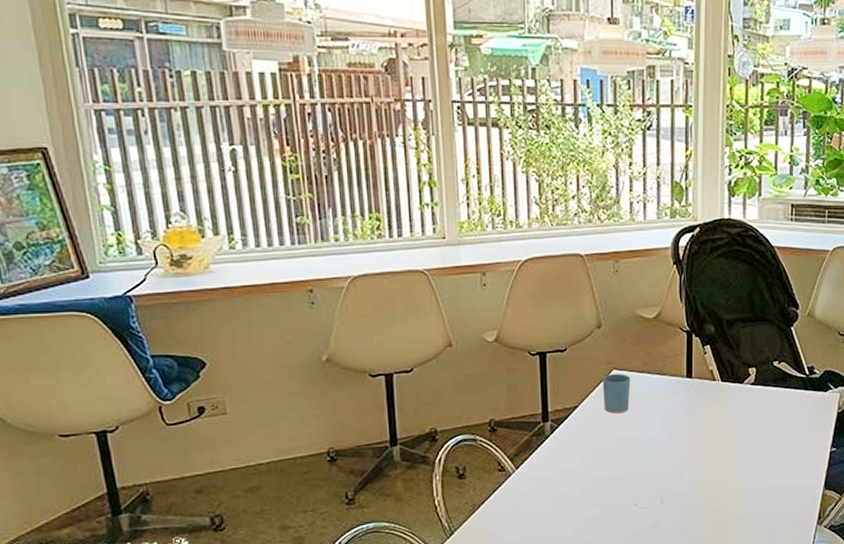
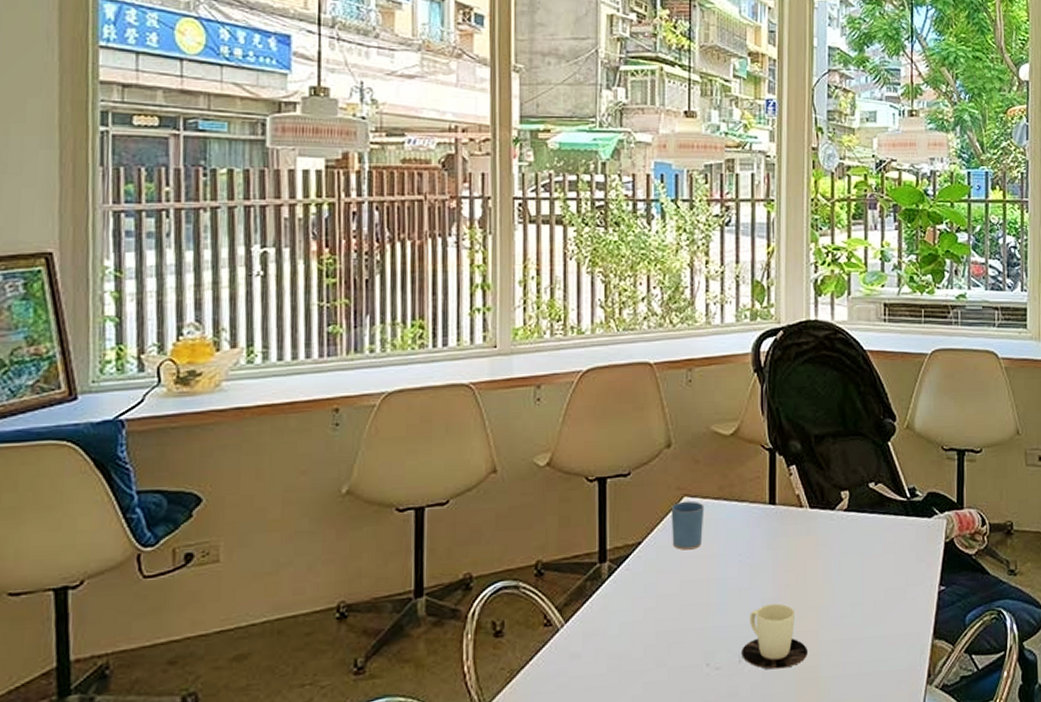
cup: none [663,458,718,510] -> present [741,603,808,670]

